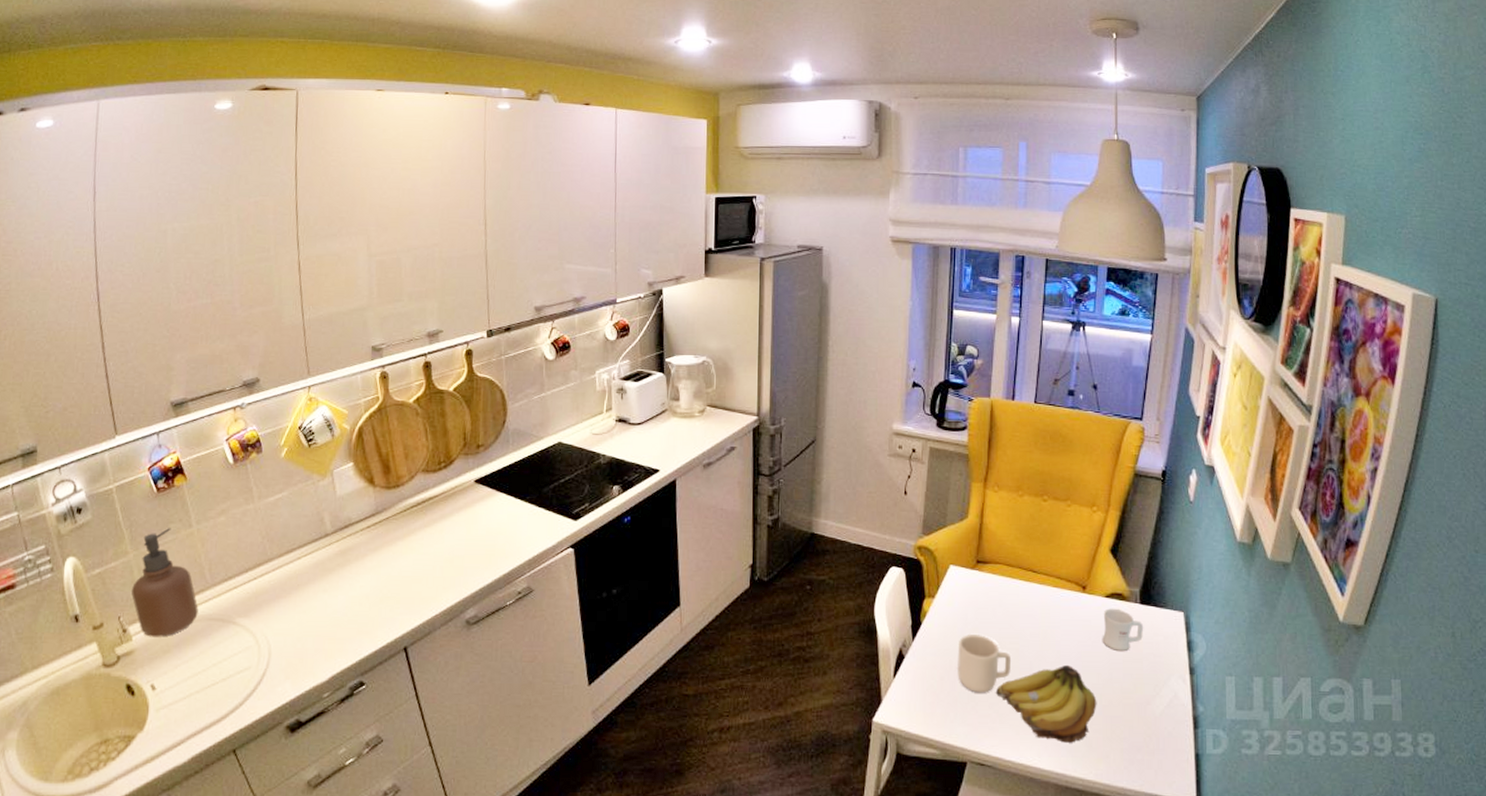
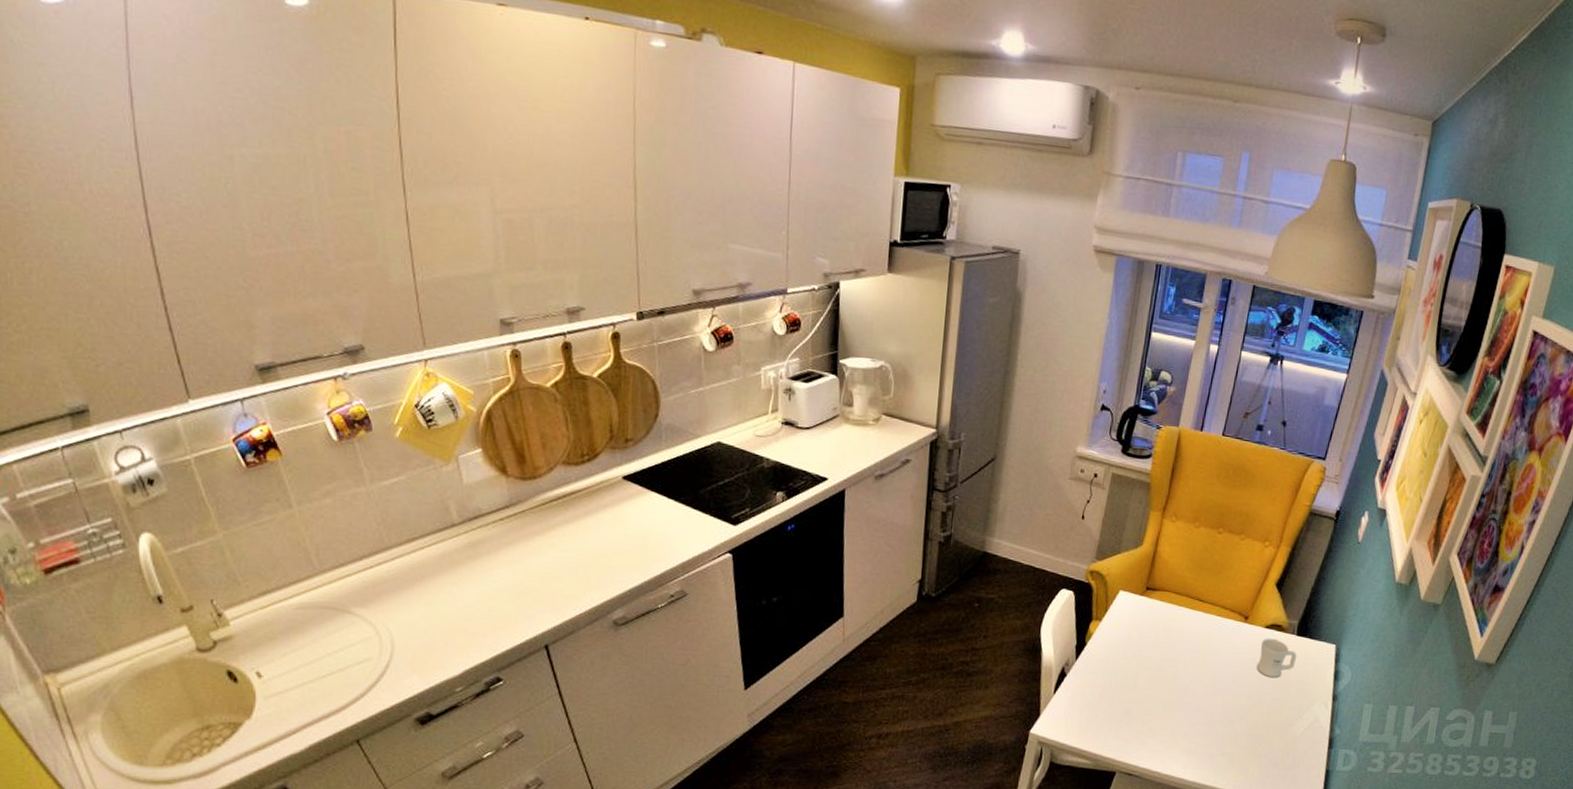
soap dispenser: present [132,528,199,637] -> none [225,507,306,624]
mug: present [957,635,1010,693] -> none [1116,657,1168,711]
fruit: present [995,665,1097,743] -> none [1150,688,1244,758]

